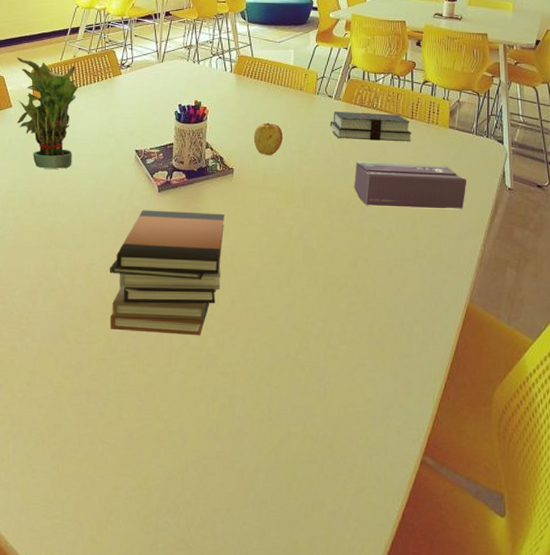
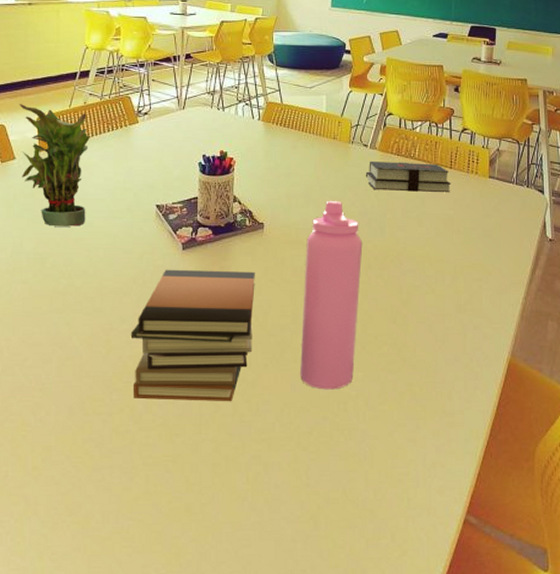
apple: present [253,122,283,156] -> none [284,173,316,210]
water bottle: none [265,147,326,328] -> present [300,200,363,390]
tissue box: present [354,162,467,210] -> none [392,214,508,262]

